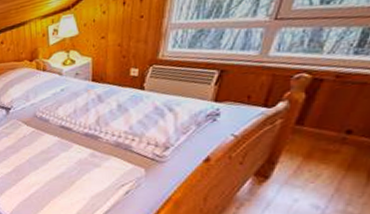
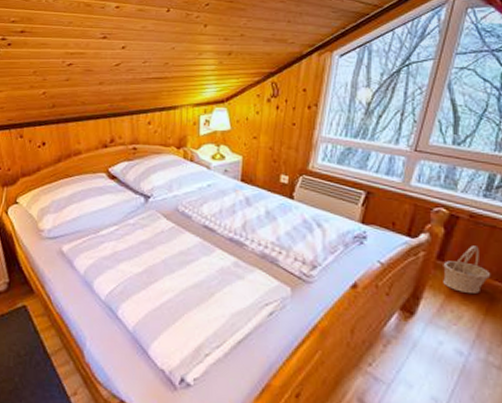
basket: none [301,105,357,152] -> present [443,245,491,293]

